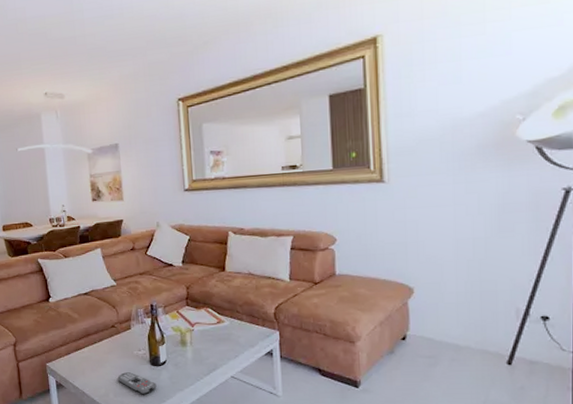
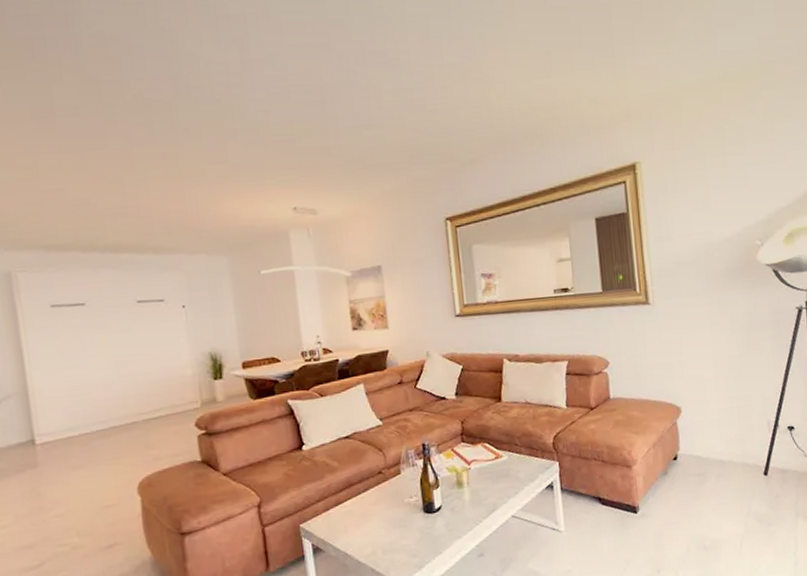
remote control: present [117,372,157,395] -> none [386,524,432,549]

